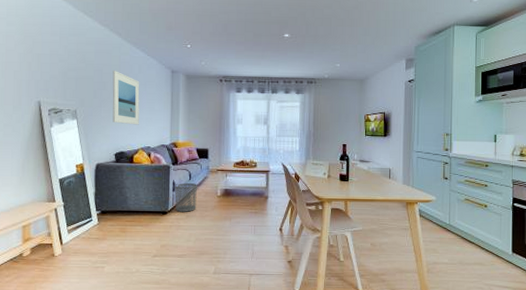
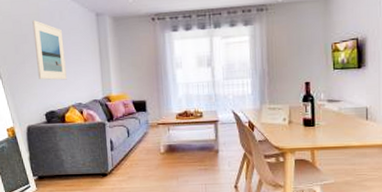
waste bin: present [175,183,197,212] -> none [113,141,139,173]

